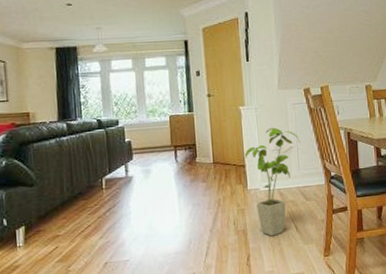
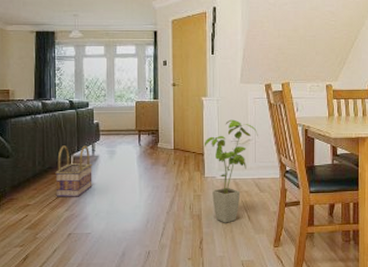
basket: none [86,166,128,225] -> present [55,145,93,198]

